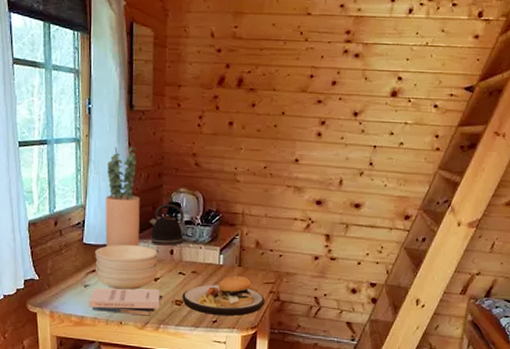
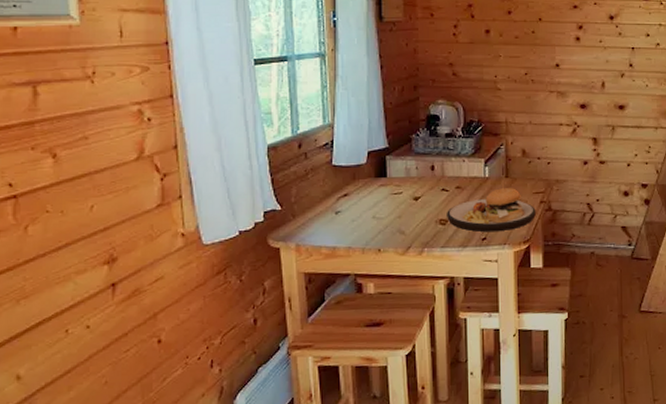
books: present [89,288,164,316] -> none [341,210,426,240]
bowl: present [95,245,158,290] -> none [347,163,418,213]
vase: present [105,142,140,247] -> none [356,54,397,167]
kettle: present [149,203,186,246] -> none [406,116,447,162]

